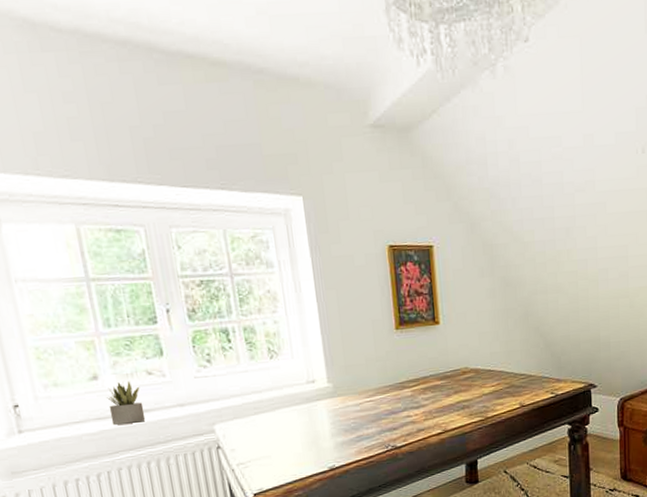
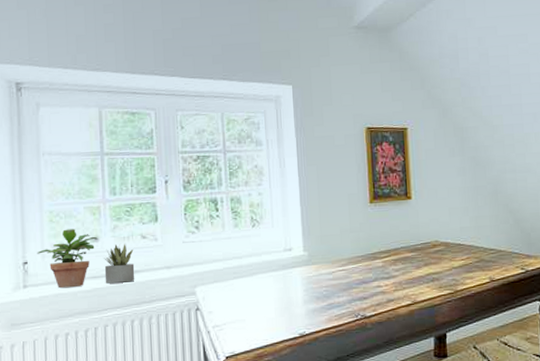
potted plant: none [27,366,97,432] -> present [37,229,98,289]

